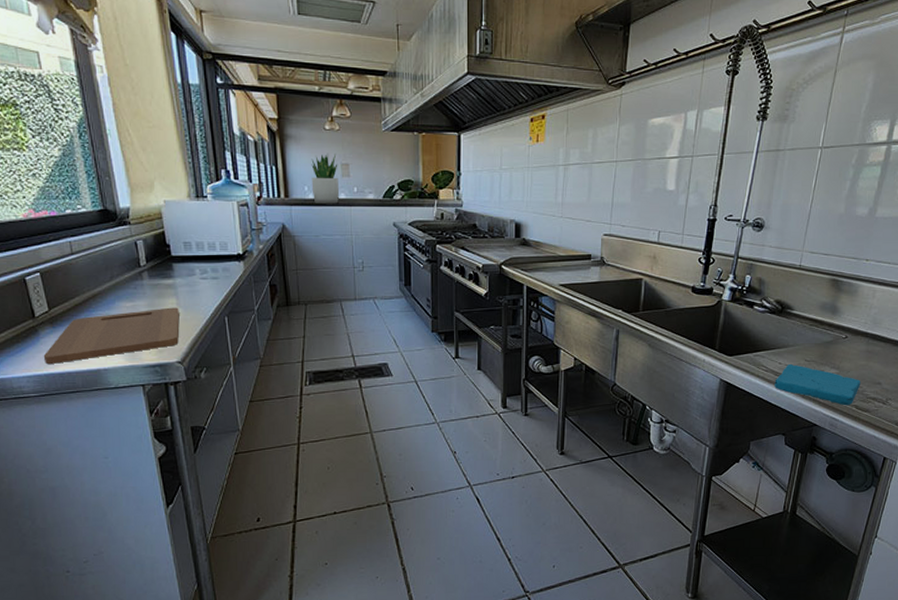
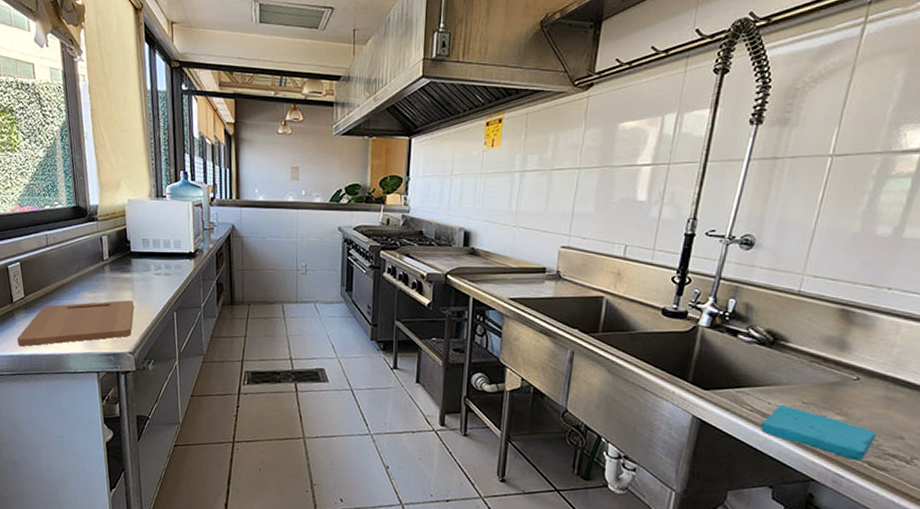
planter: present [311,154,339,204] -> none [262,157,288,206]

